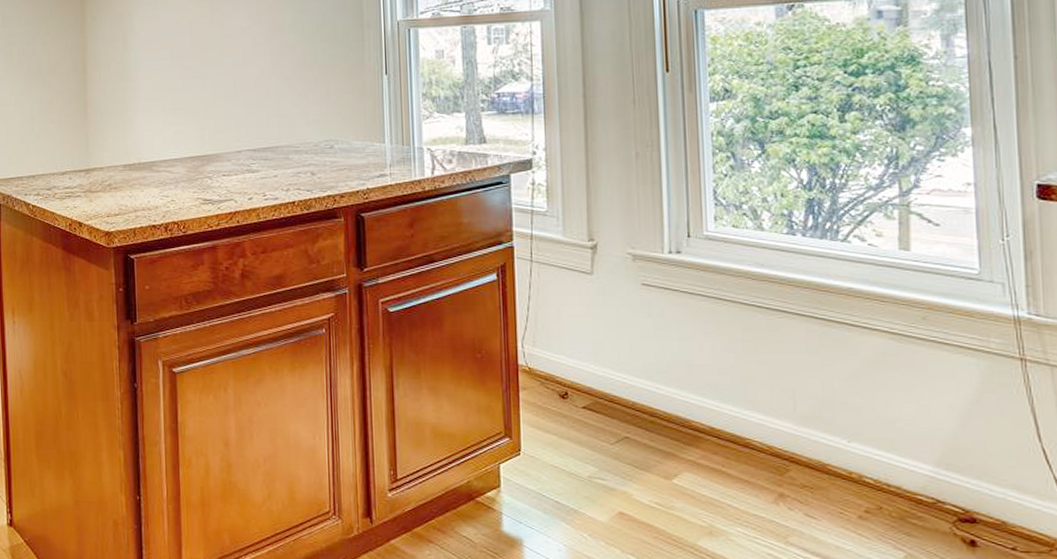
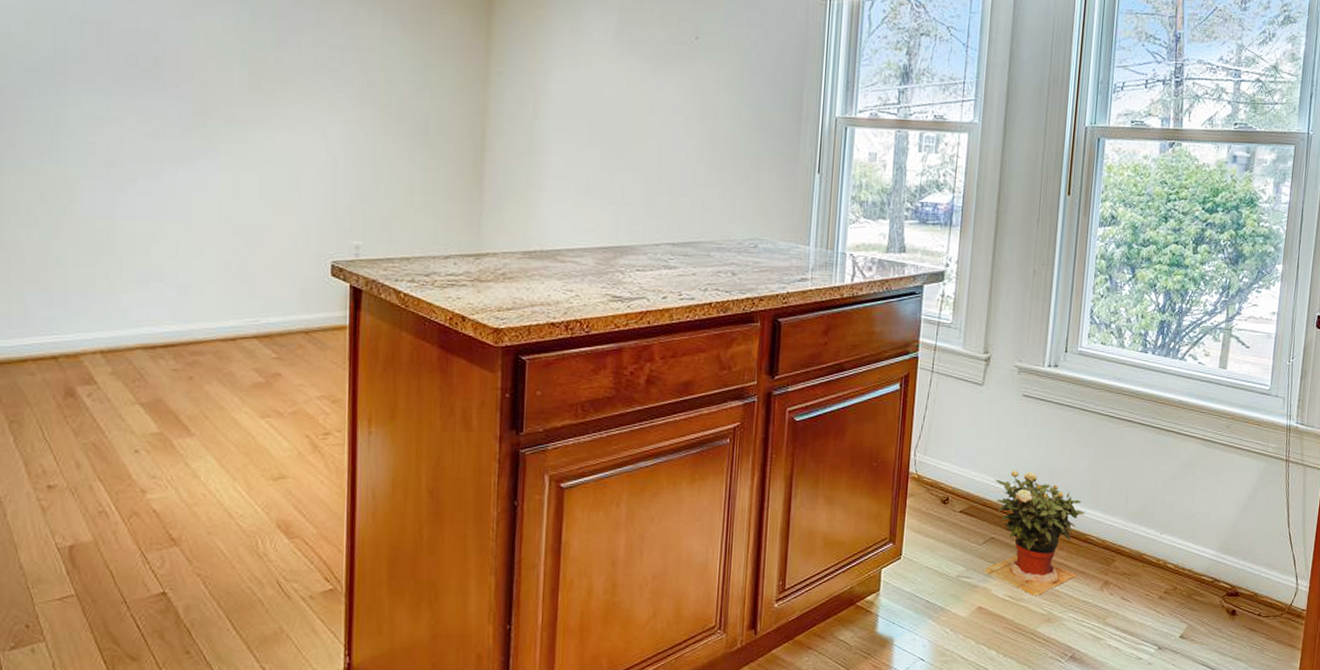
flower arrangement: none [620,364,742,504] -> present [983,470,1085,596]

